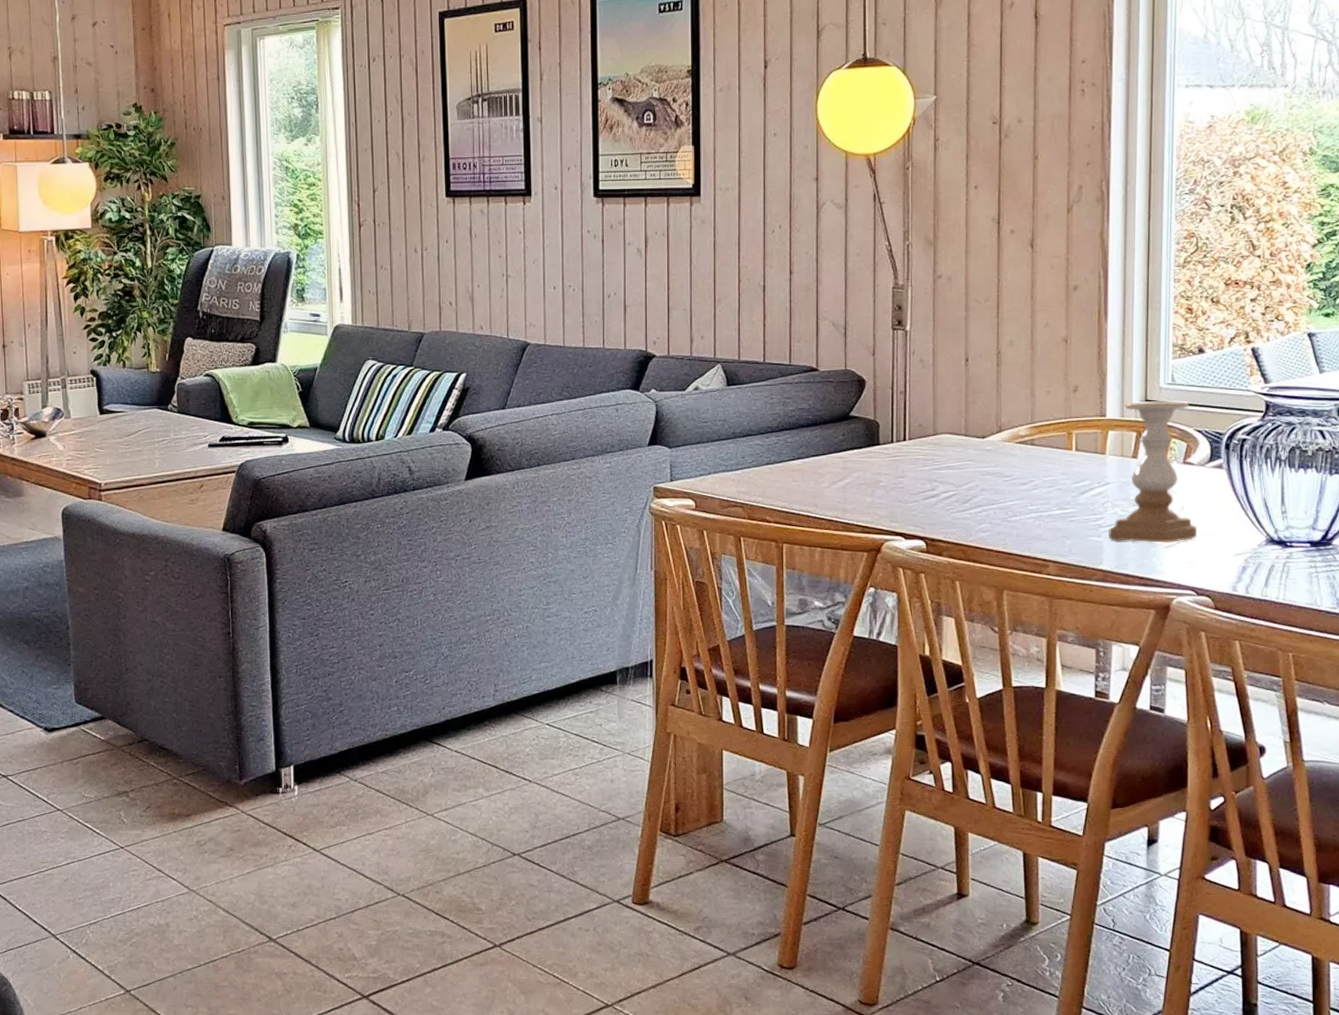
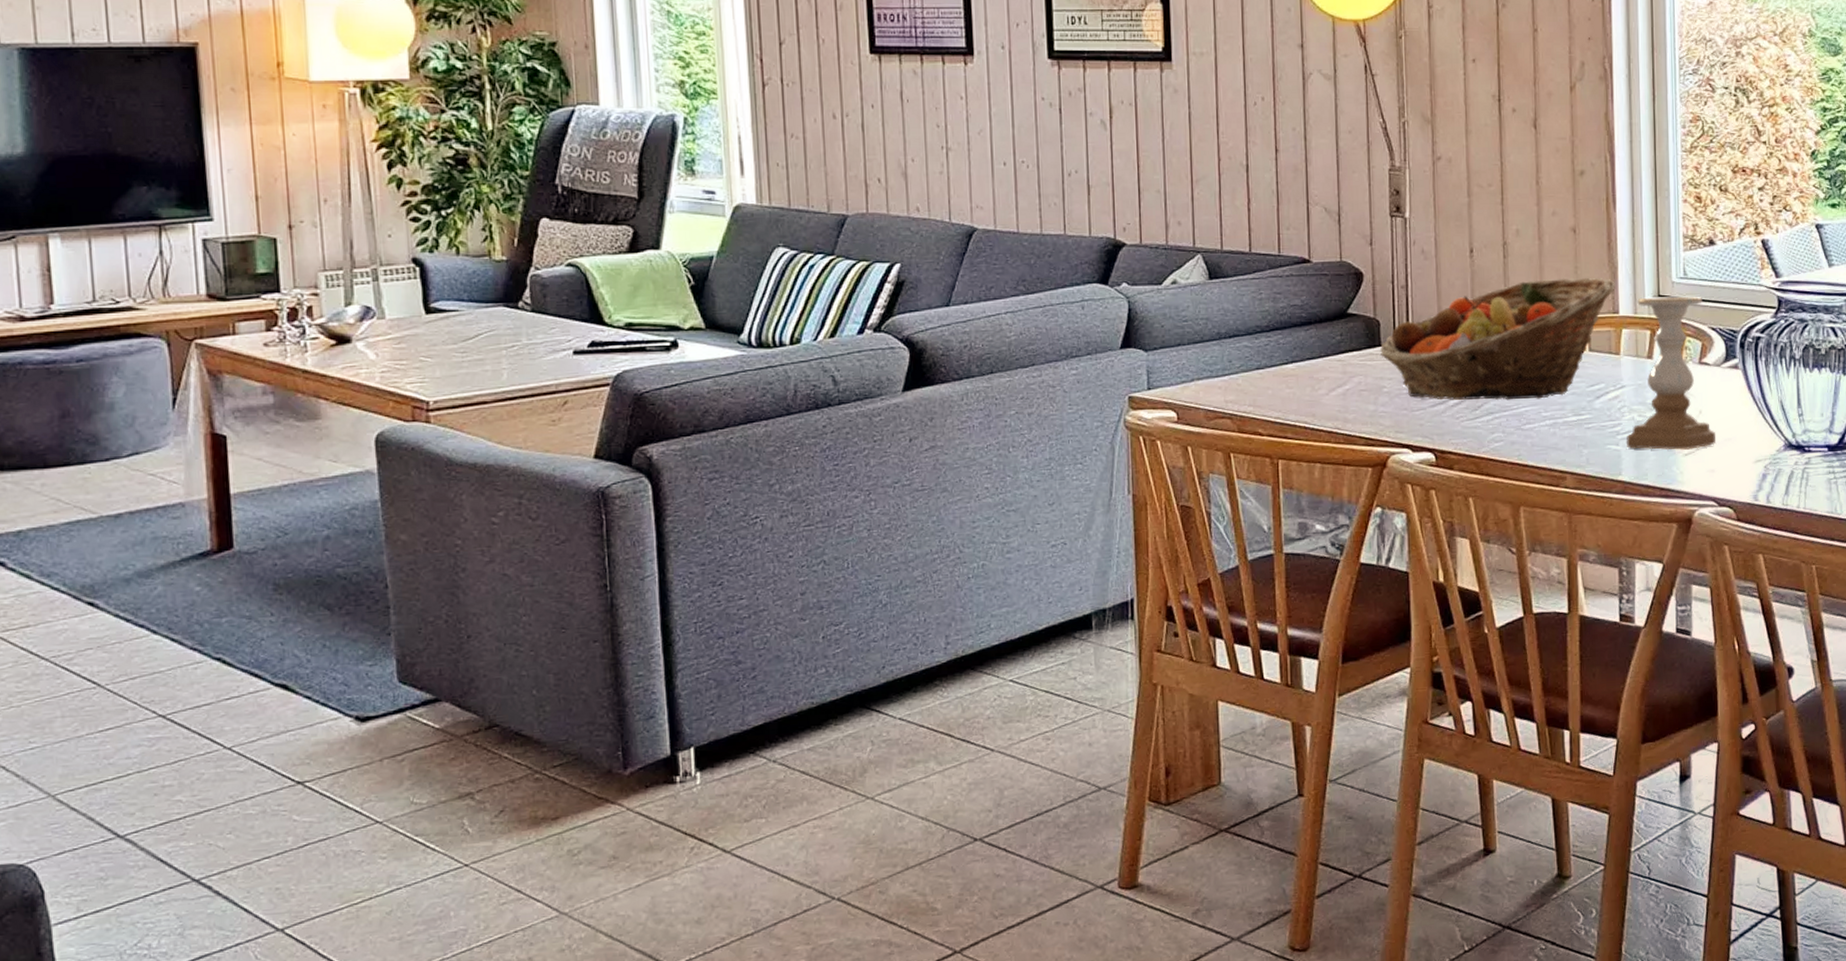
fruit basket: none [879,384,1104,495] -> present [1380,278,1615,401]

